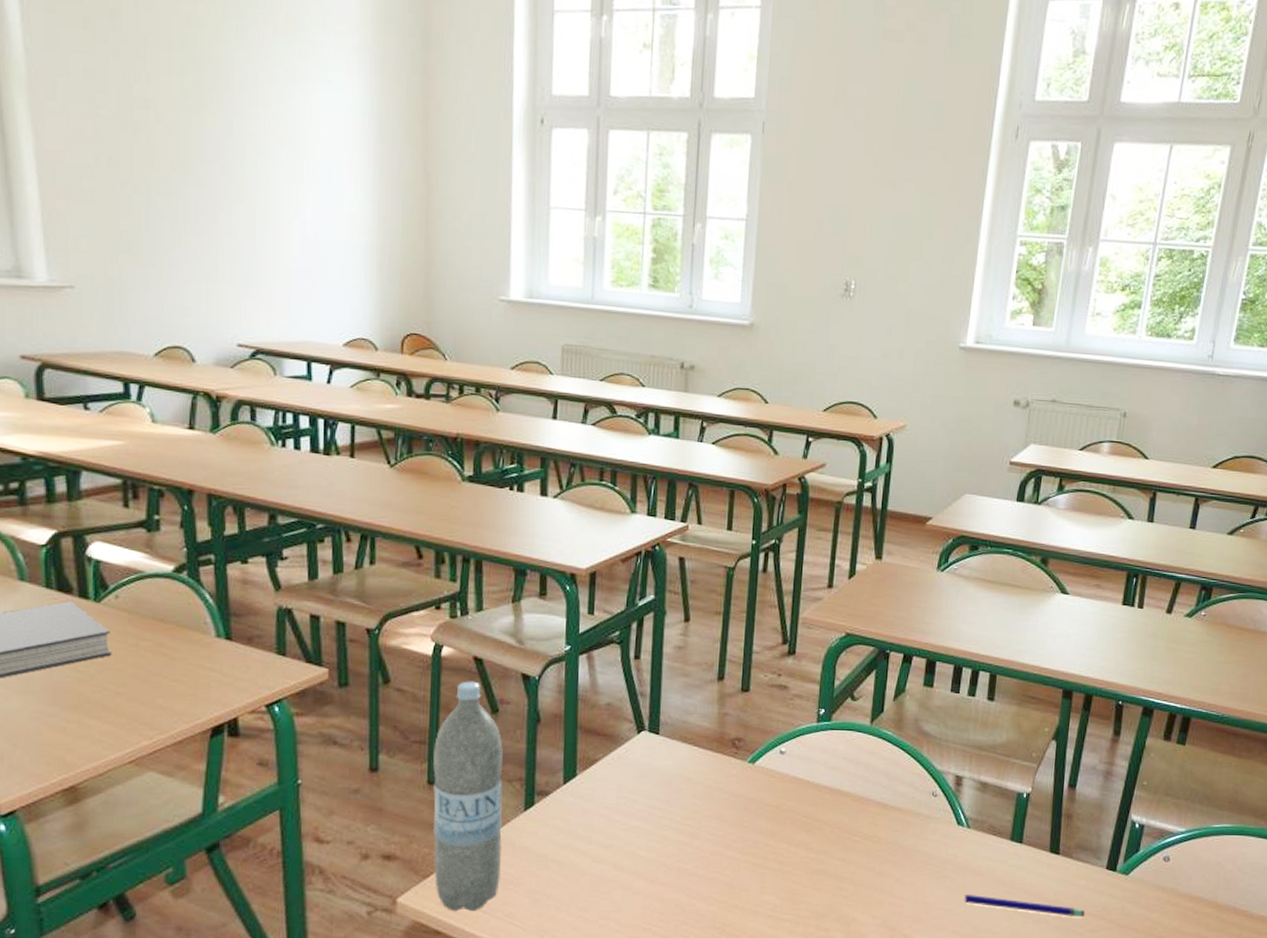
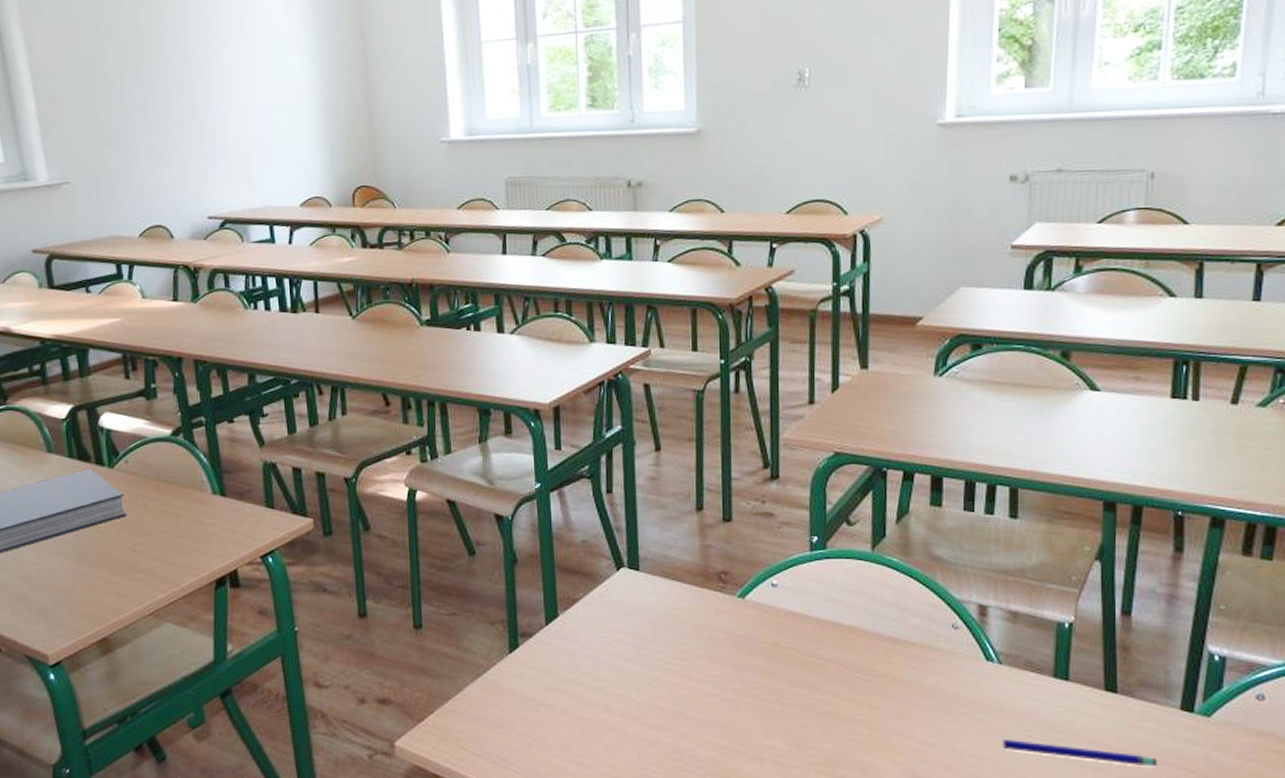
water bottle: present [433,681,503,912] -> none [416,524,493,756]

